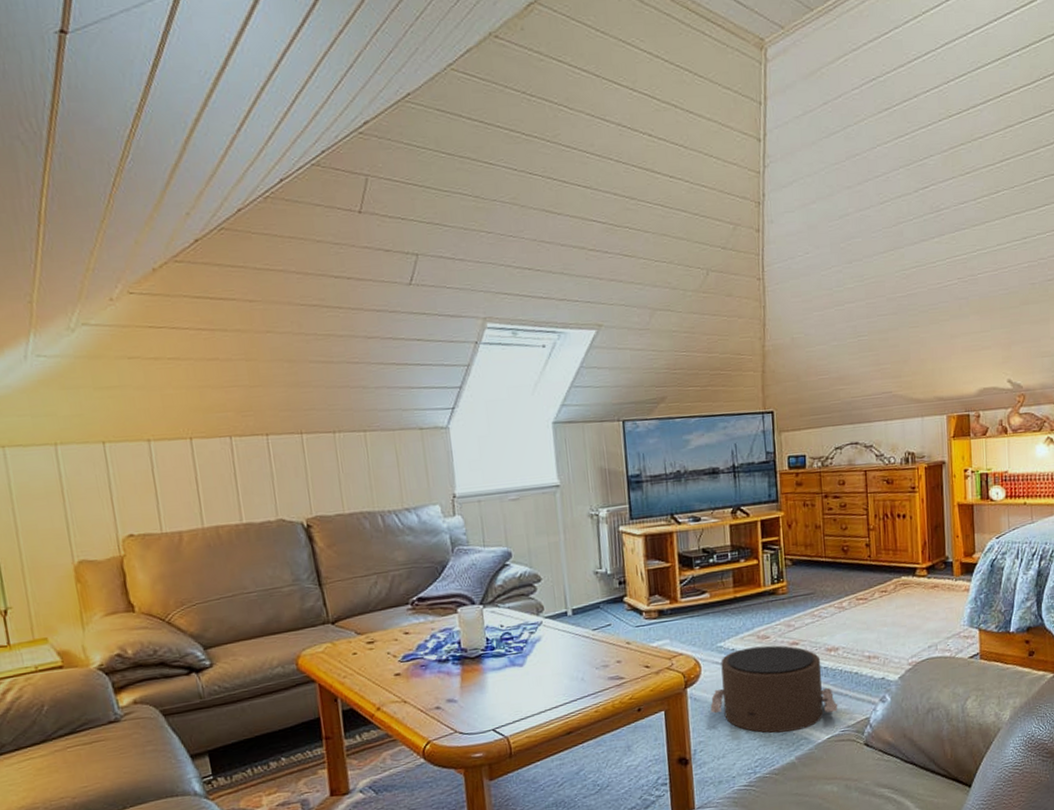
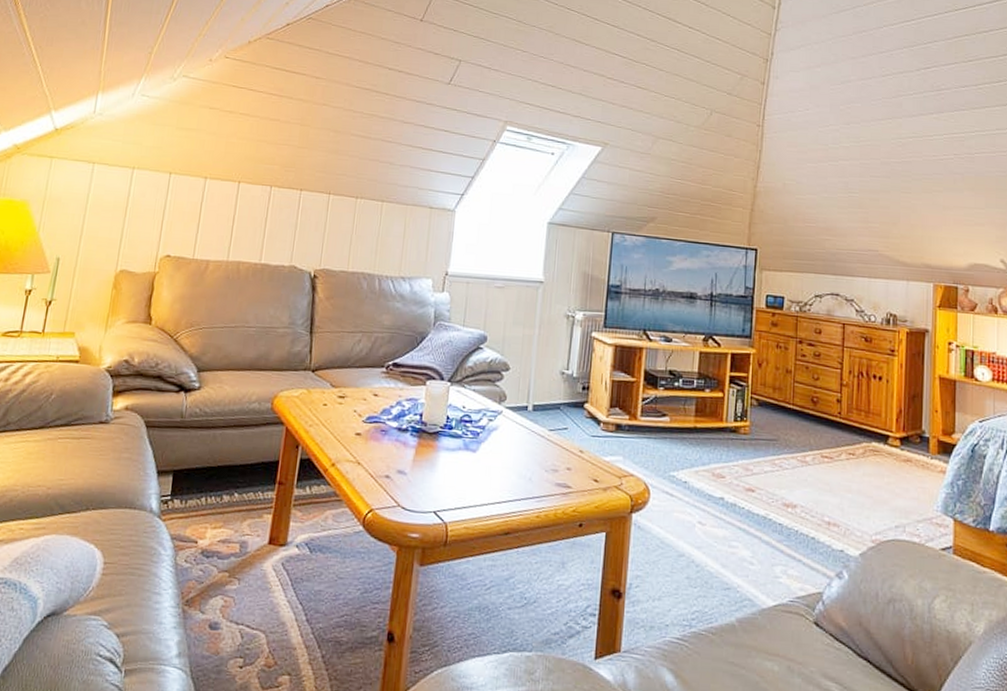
pouf: present [710,645,838,733] -> none [653,483,790,589]

